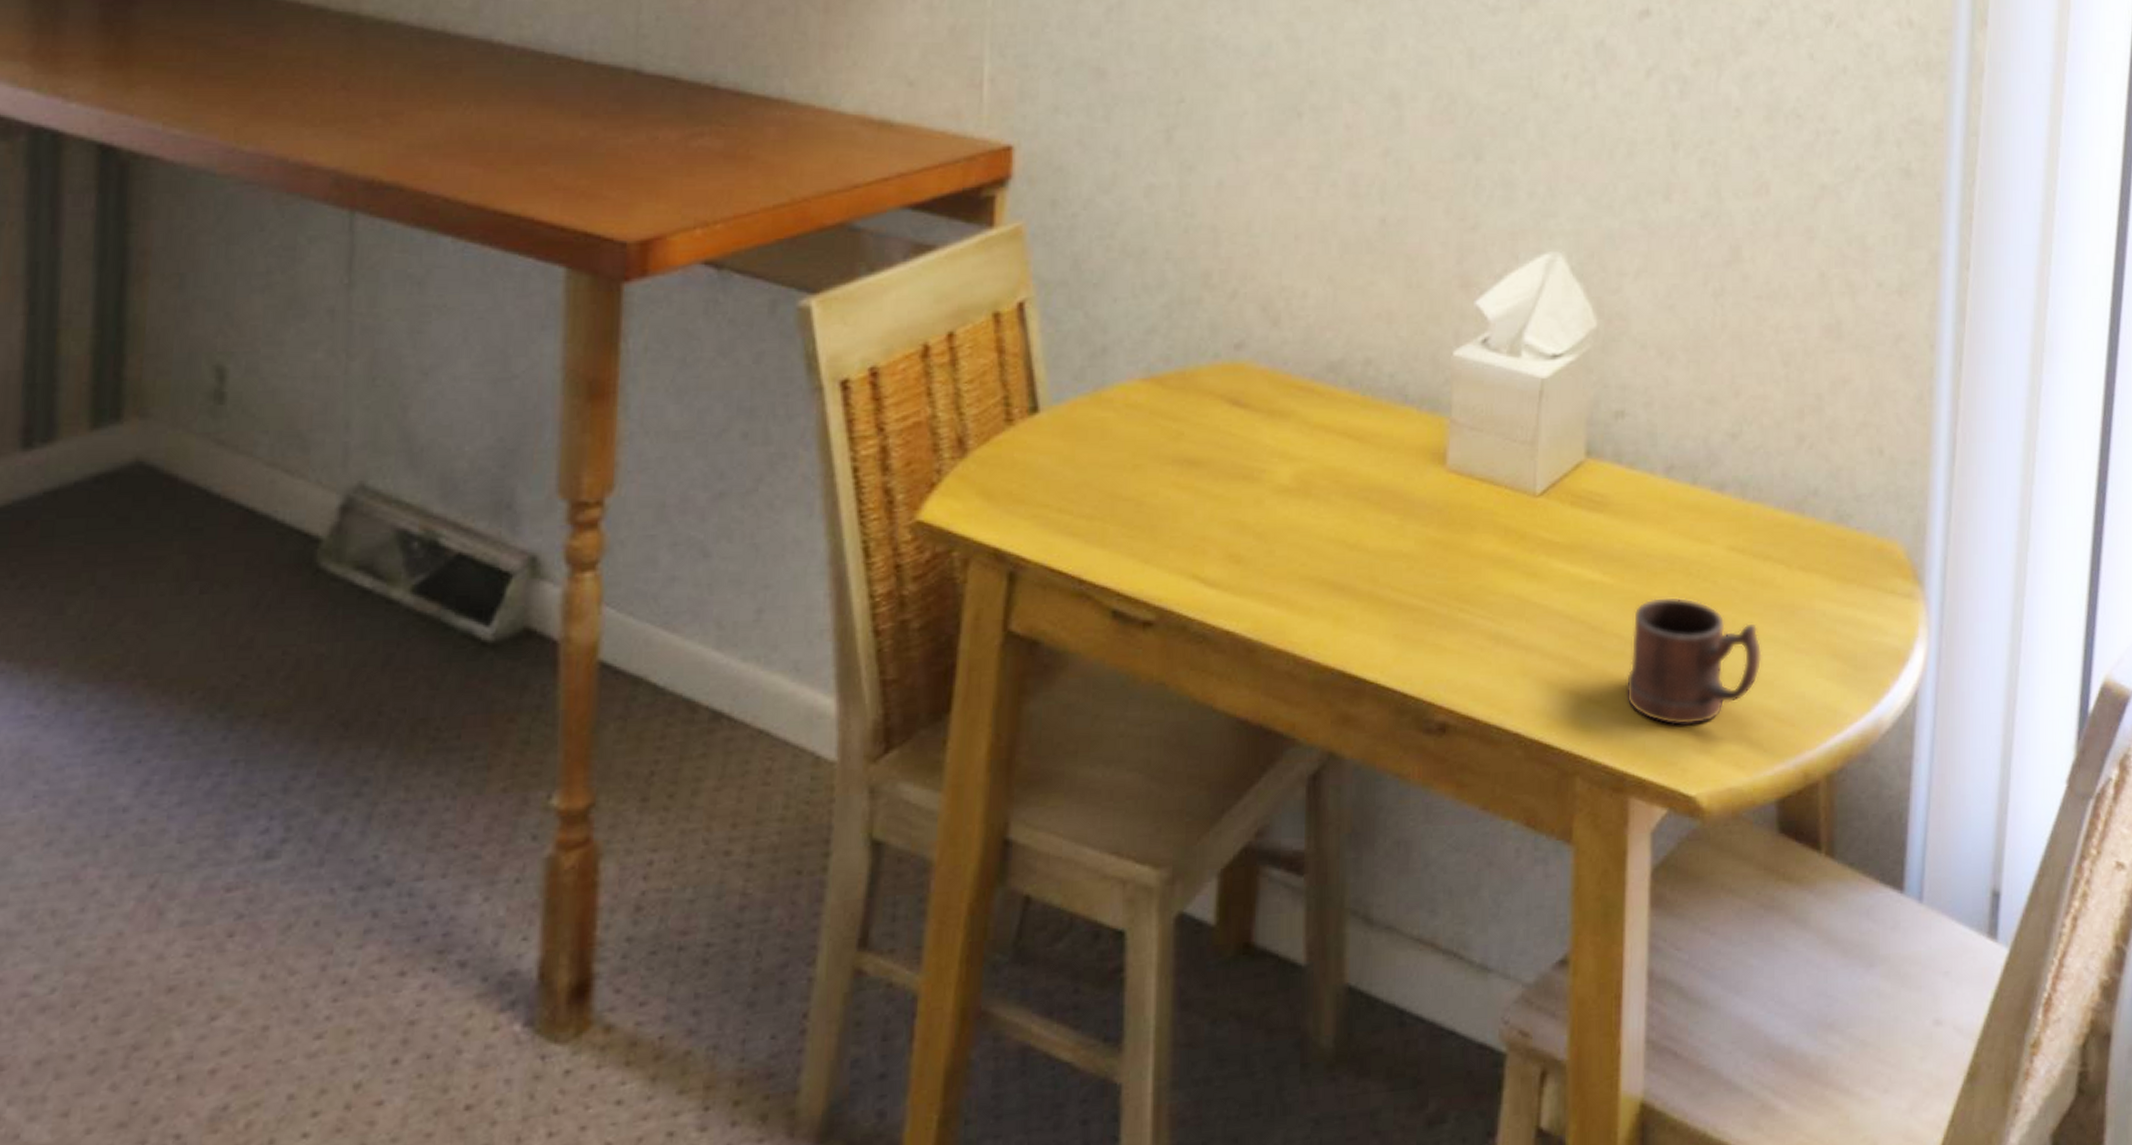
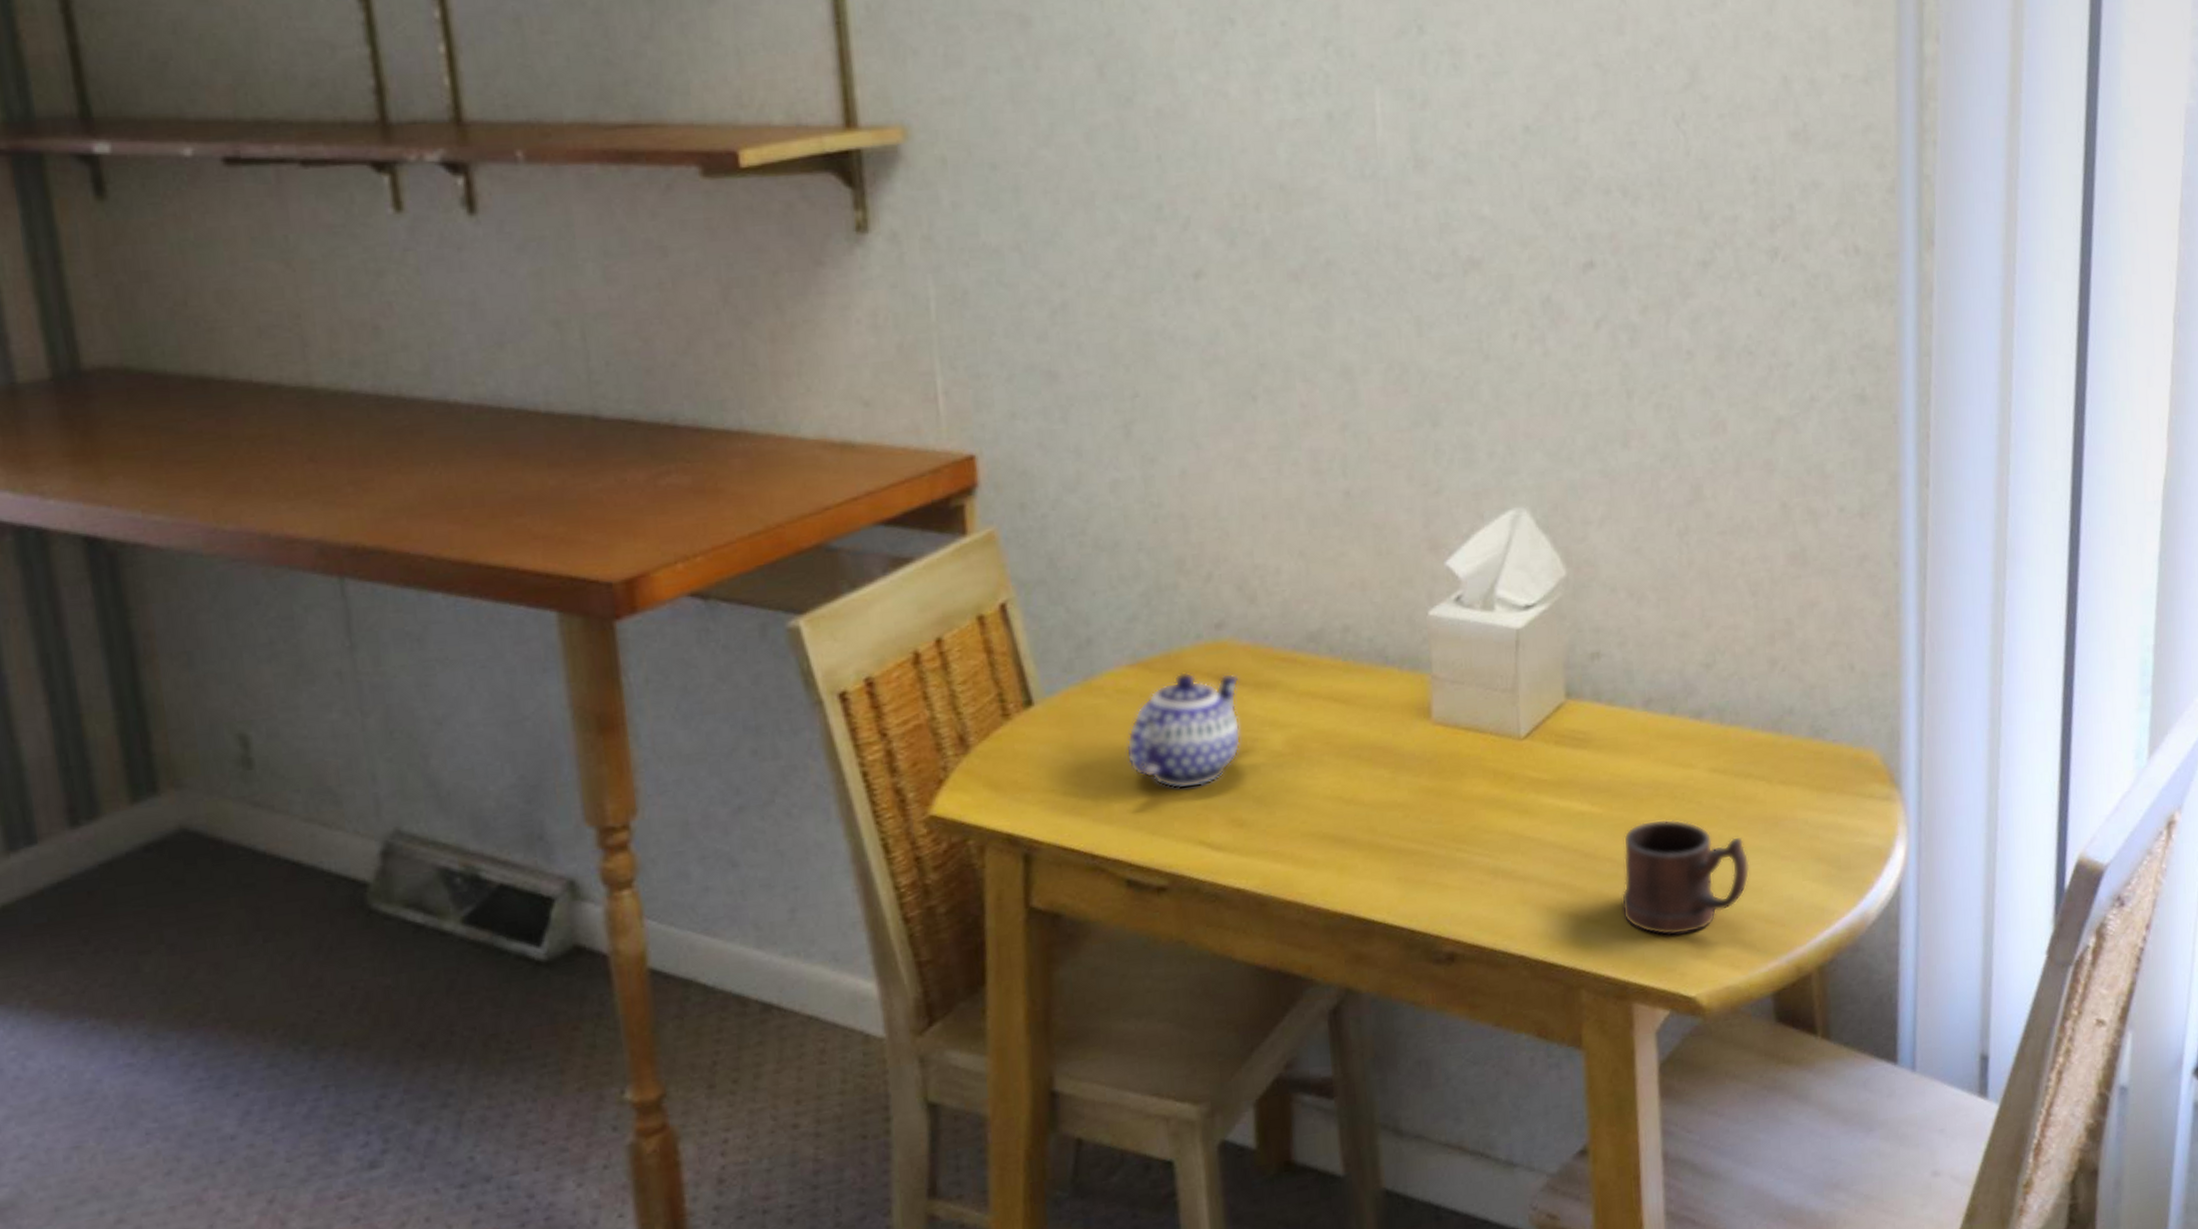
teapot: none [1128,392,1253,517] -> present [1126,672,1241,790]

